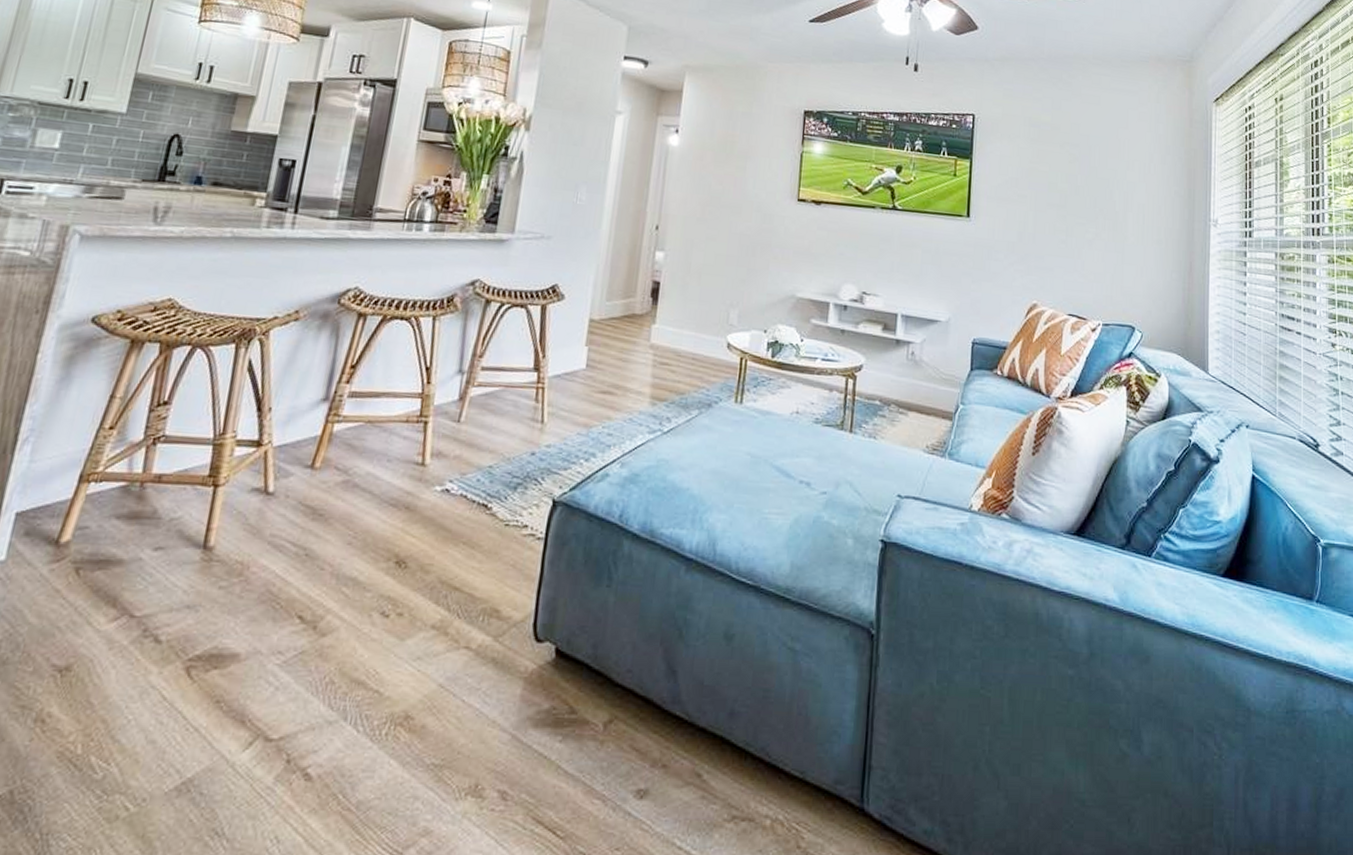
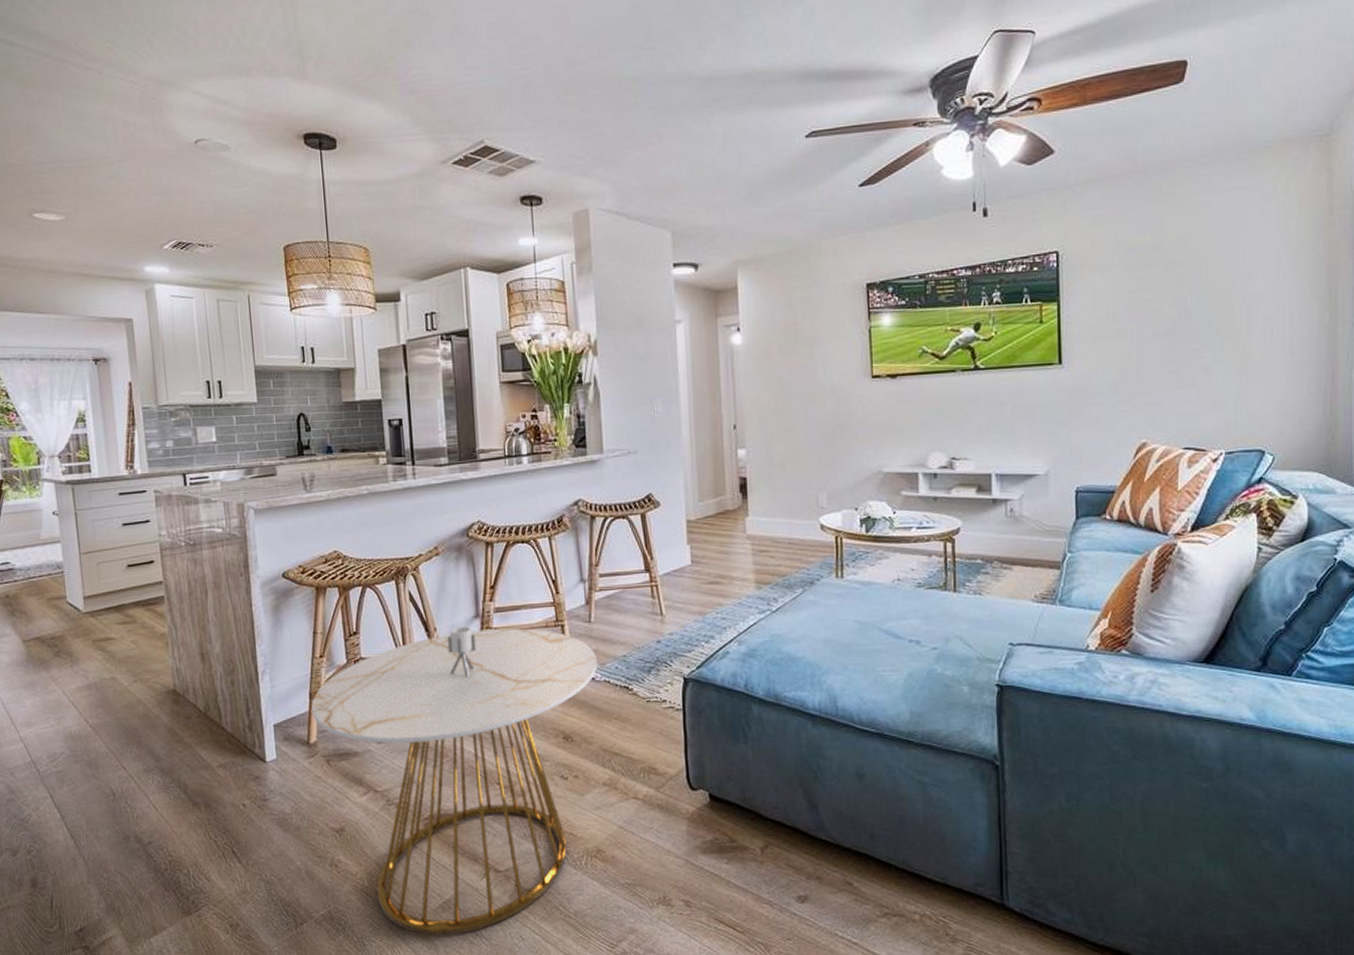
side table: none [75,409,458,833] -> present [311,626,598,935]

